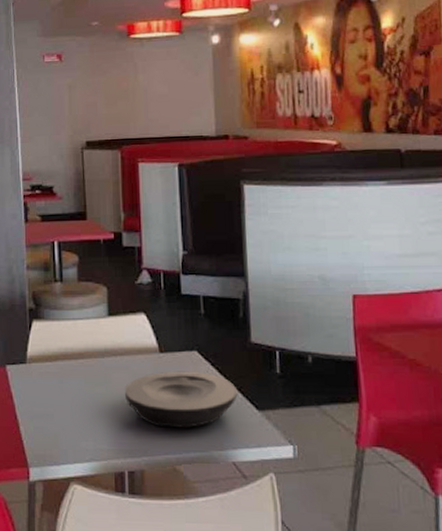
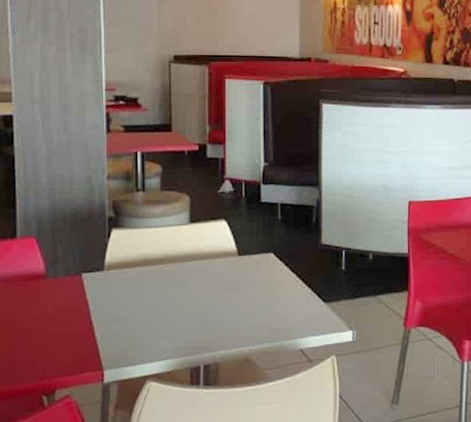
plate: present [124,371,238,428] -> none [202,271,308,323]

